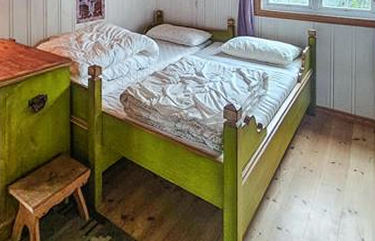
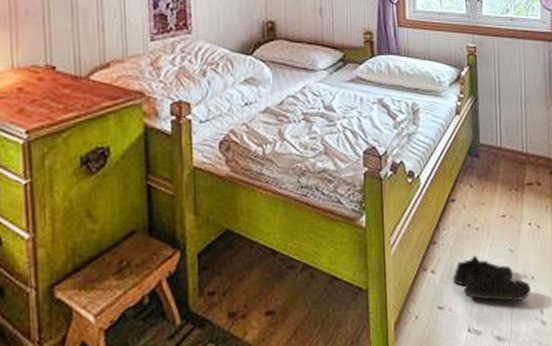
shoe: none [290,191,354,229] -> present [453,255,531,302]

